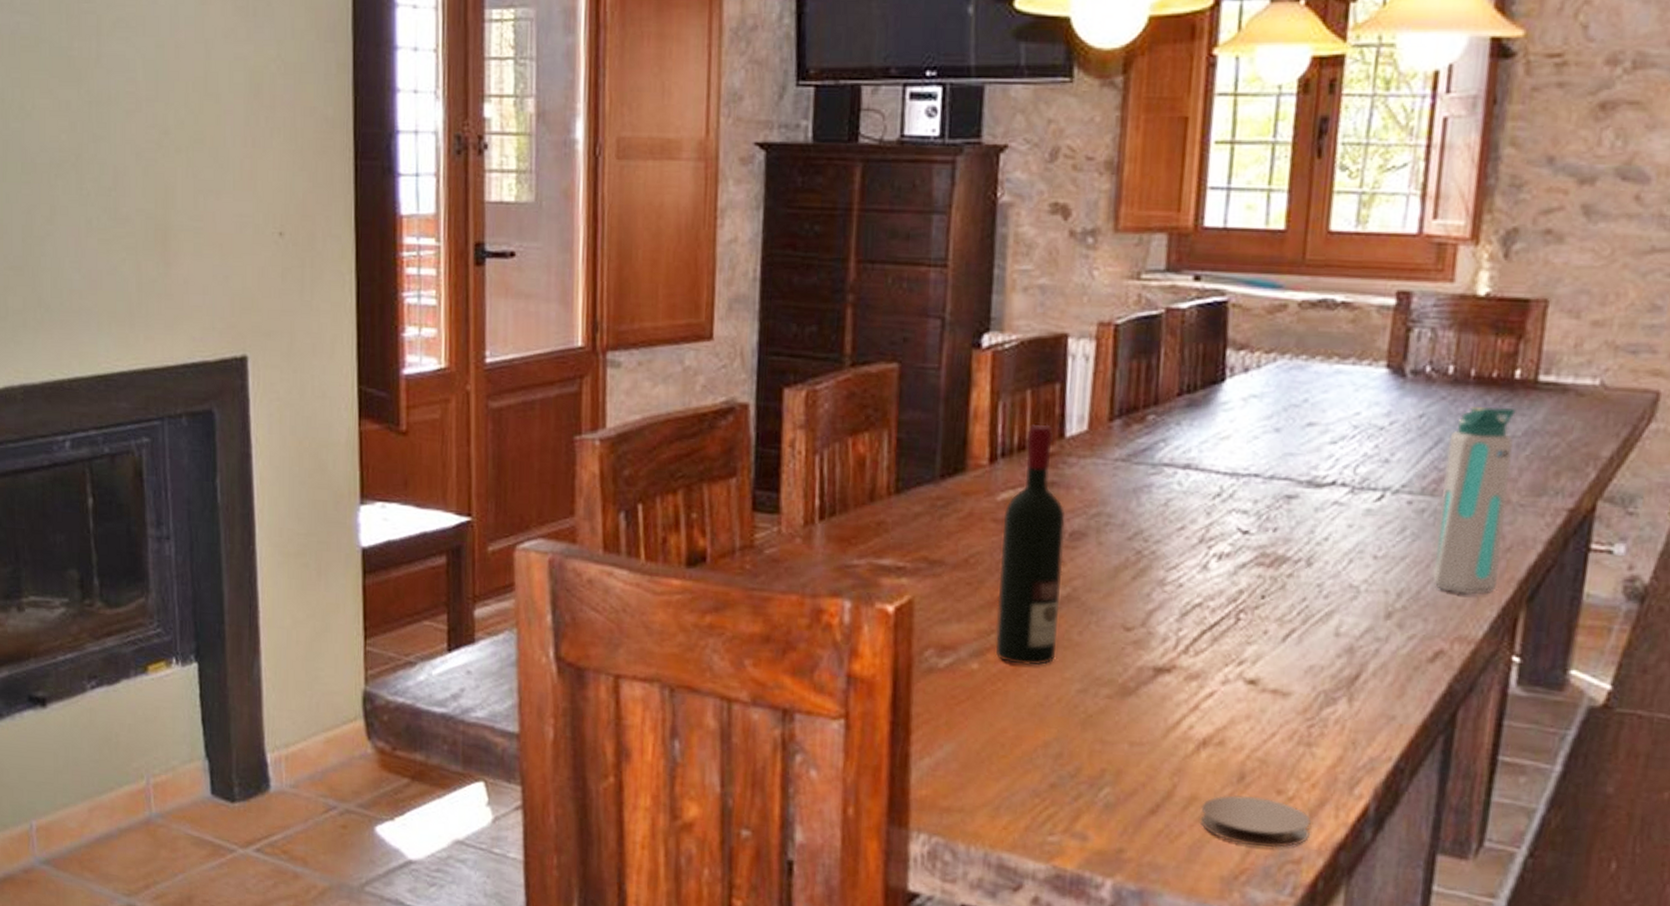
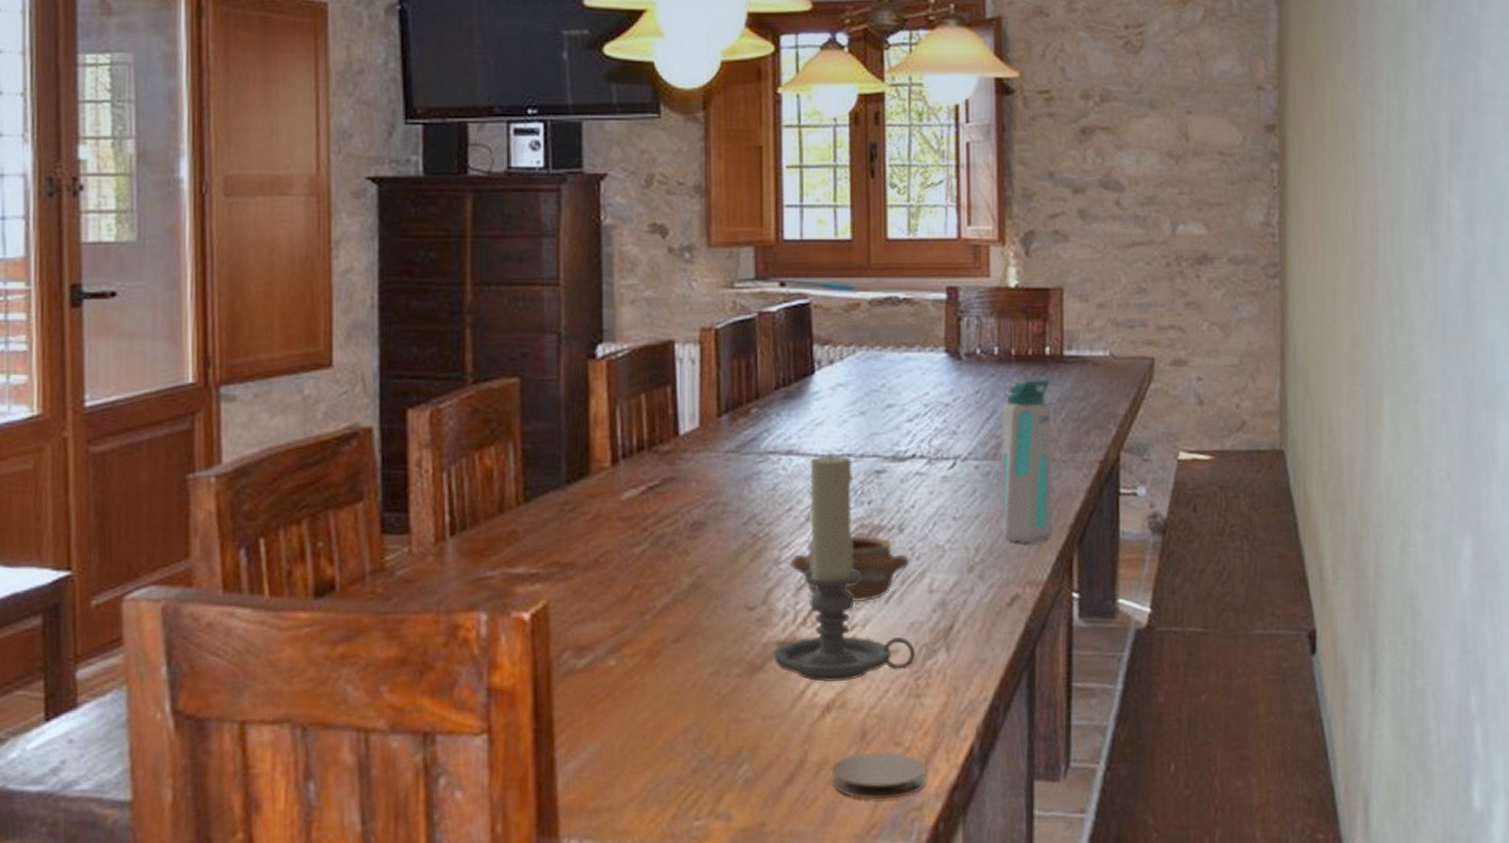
wine bottle: present [995,423,1065,666] -> none [629,424,688,656]
candle holder: none [1149,472,1312,718] -> present [774,454,916,682]
pottery: none [1176,563,1317,637] -> present [790,535,910,603]

